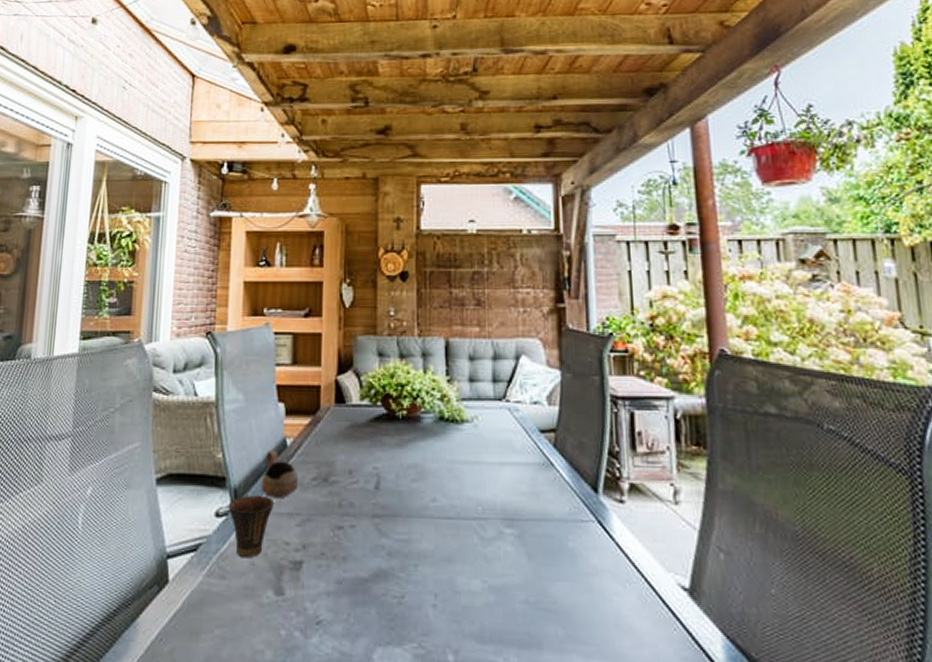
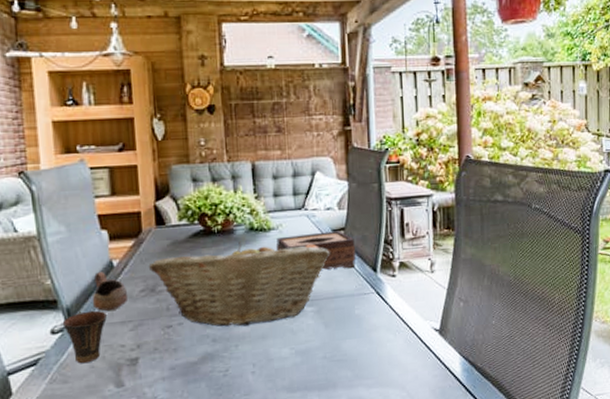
fruit basket: none [323,432,537,542] -> present [148,241,330,327]
tissue box: none [469,431,571,482] -> present [275,231,356,270]

